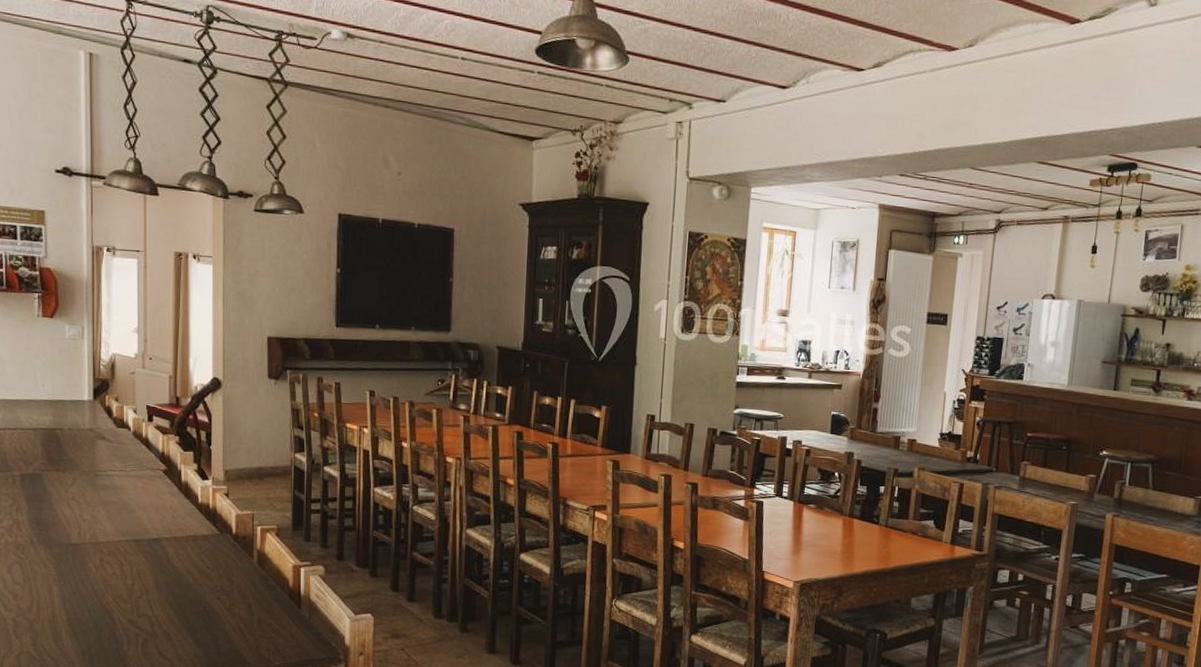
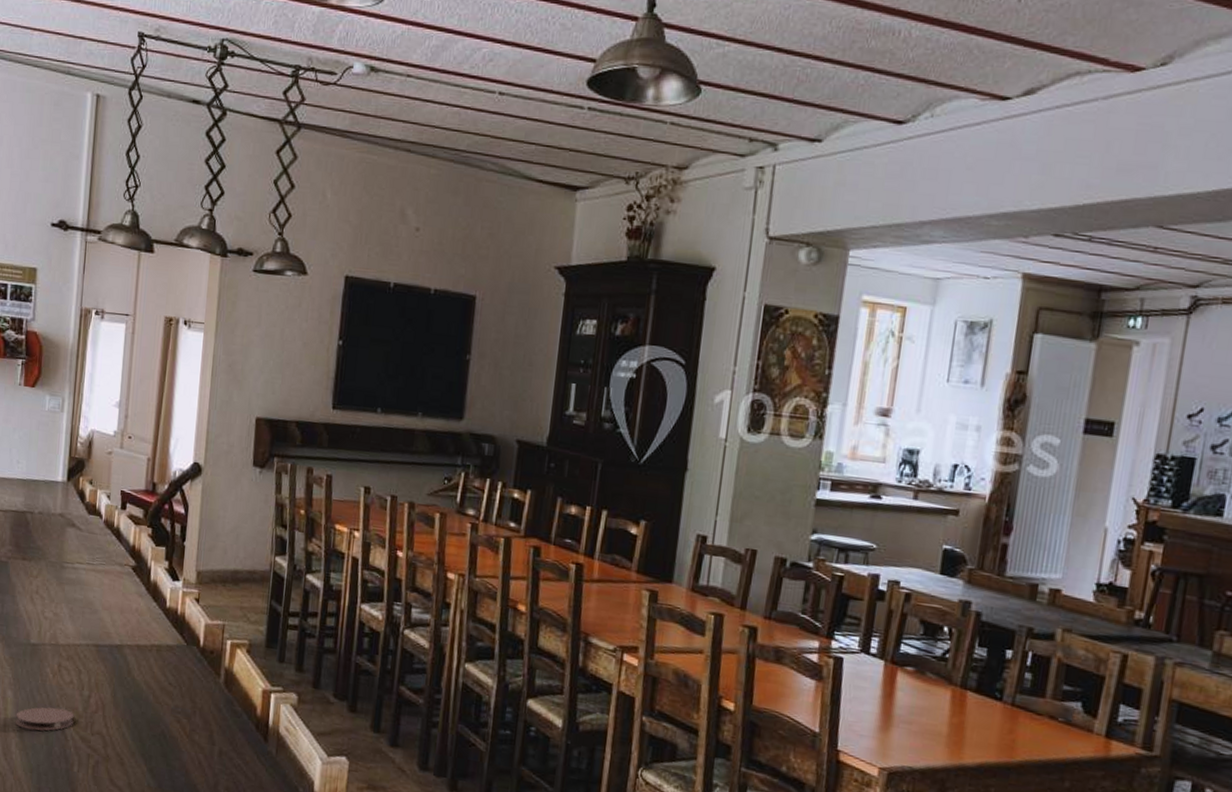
coaster: none [63,597,120,619] -> present [15,707,74,731]

